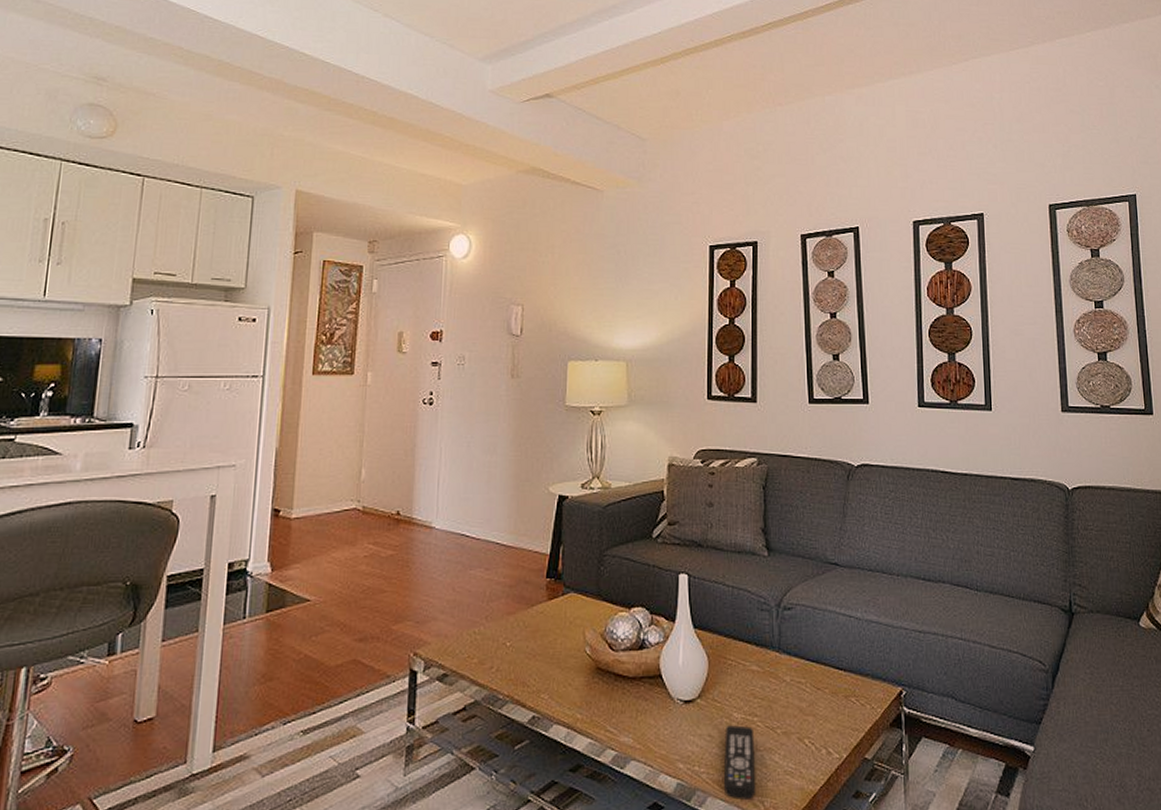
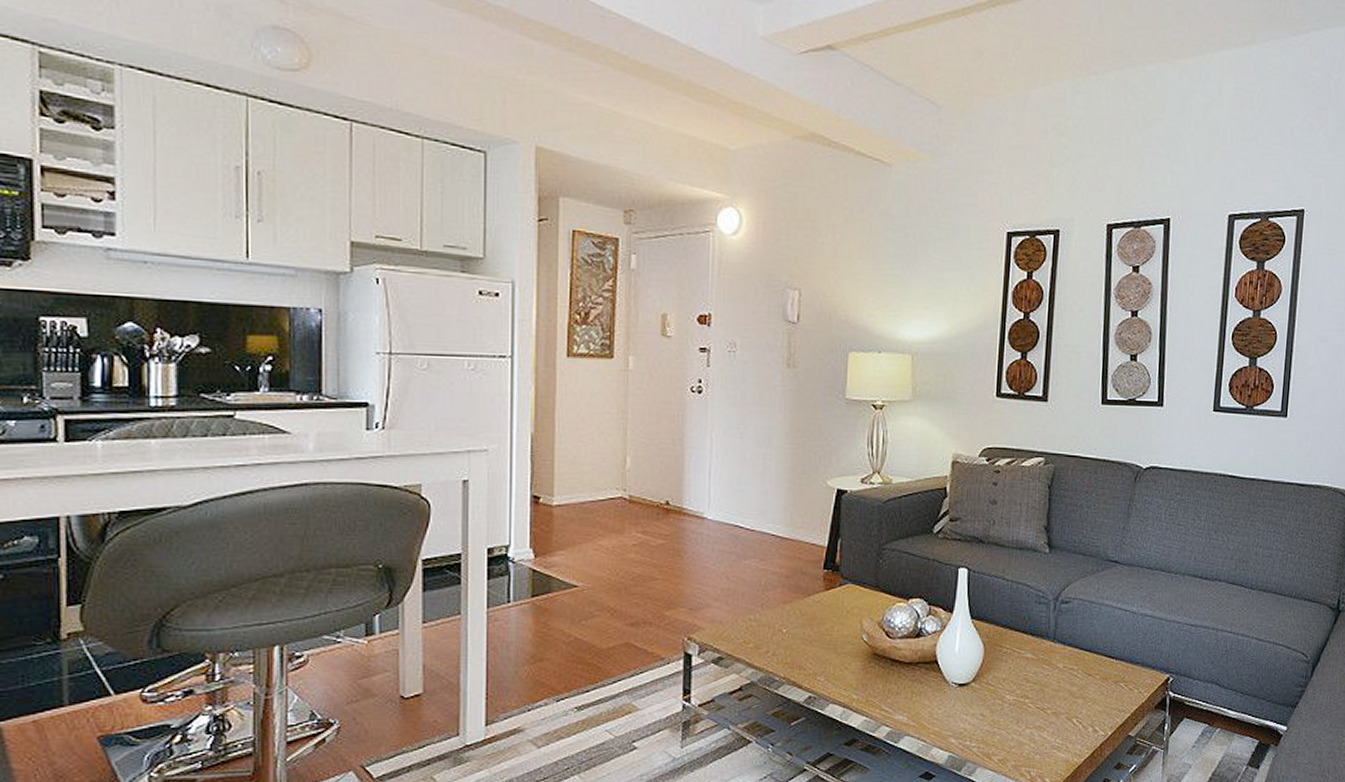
remote control: present [723,725,756,800] -> none [992,706,1025,770]

